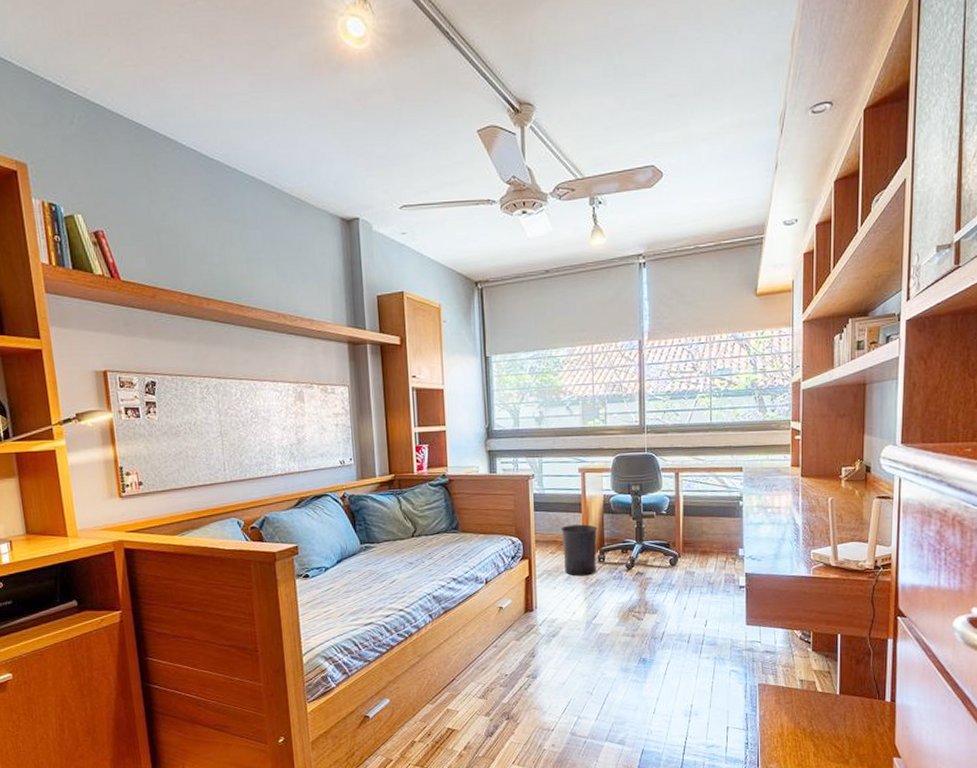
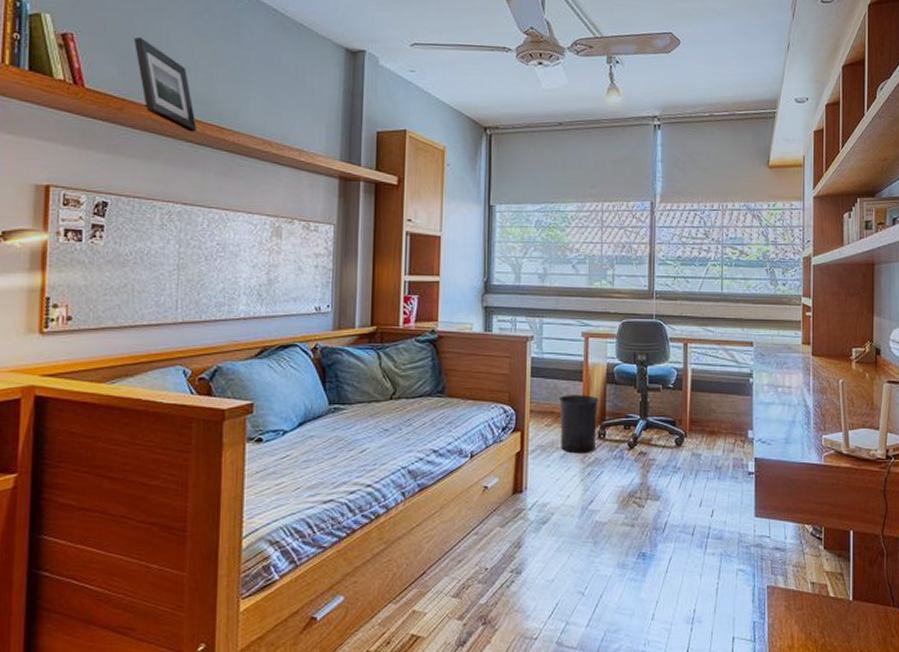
picture frame: none [154,228,219,312] -> present [133,37,196,132]

